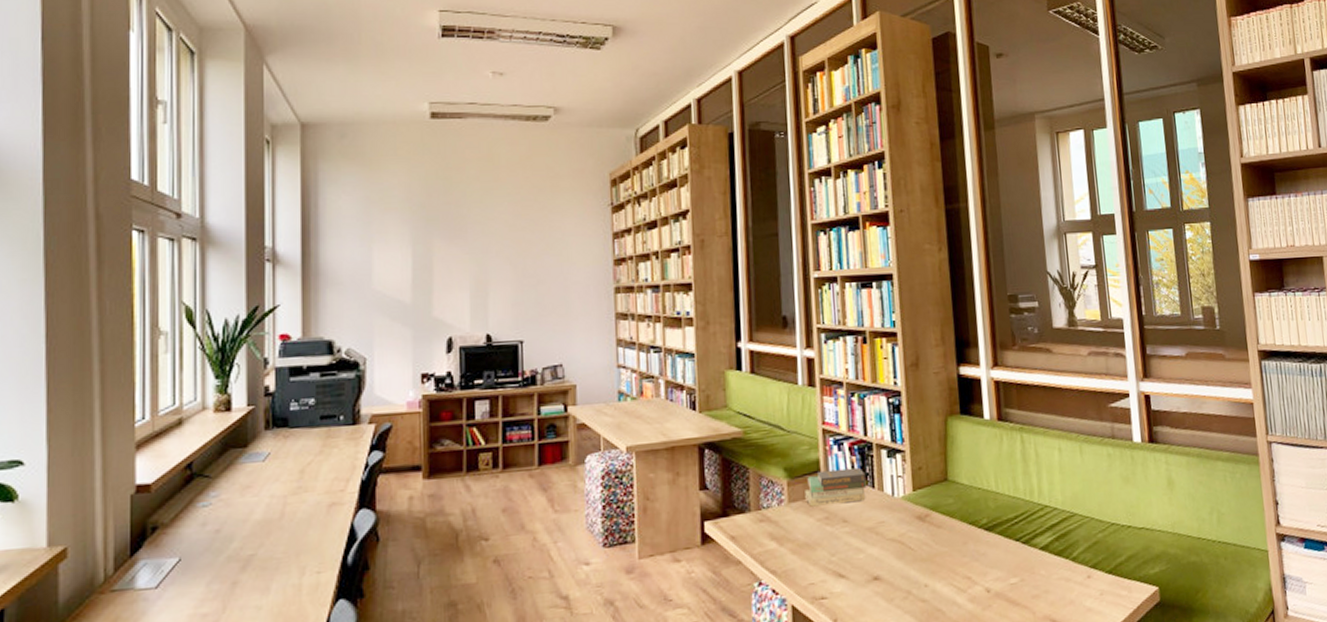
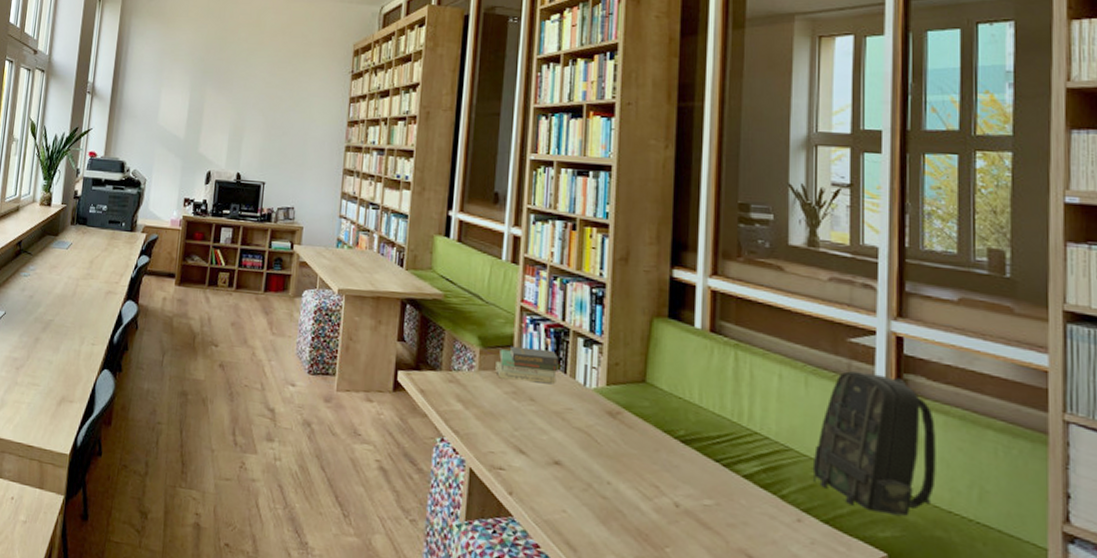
backpack: none [1094,431,1187,554] -> present [812,371,936,516]

